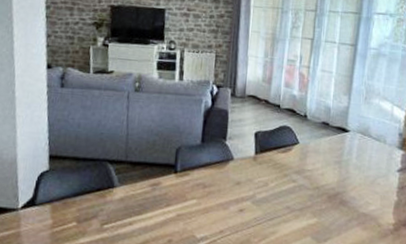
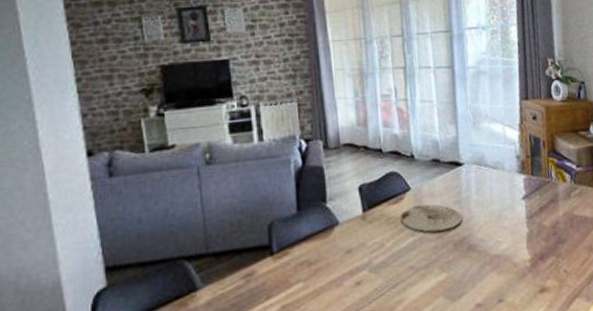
plate: none [286,157,339,184] -> present [401,204,462,232]

